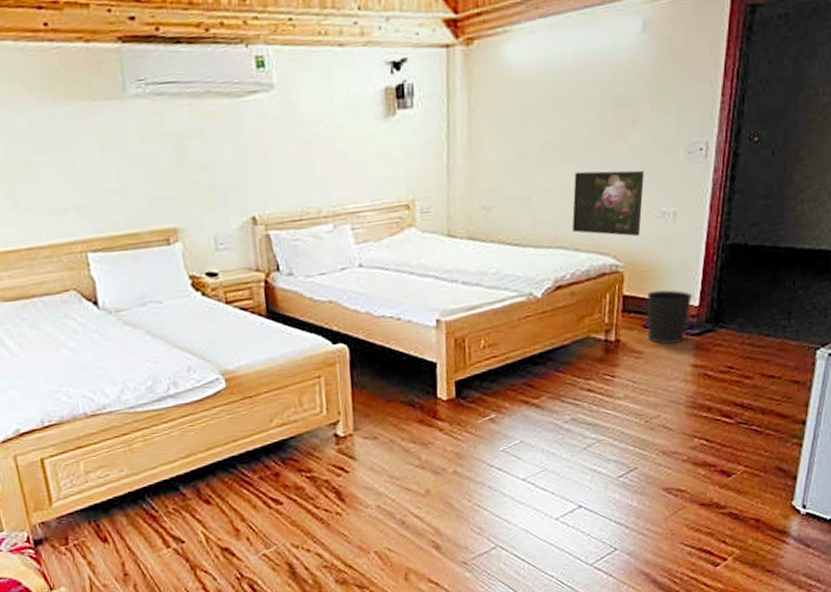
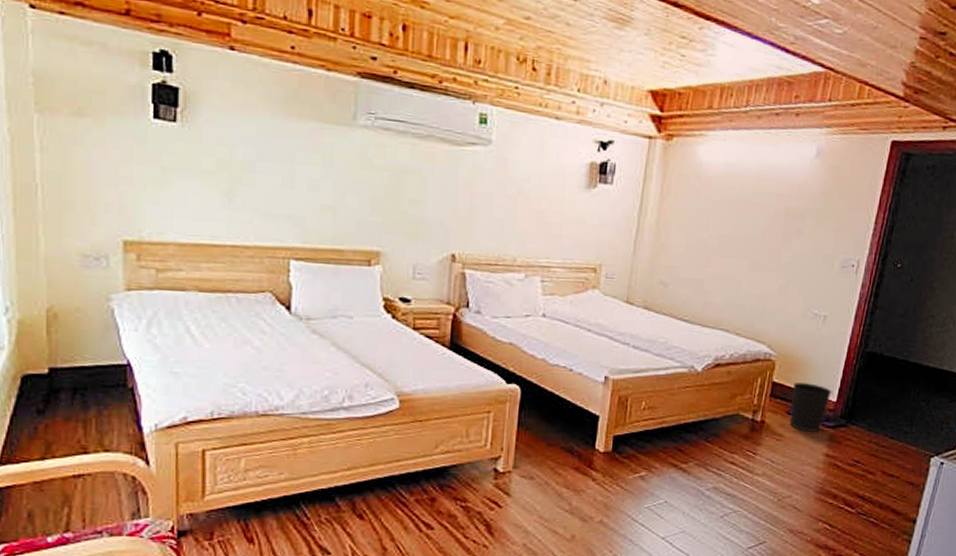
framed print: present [572,170,644,237] -> none [735,266,803,332]

